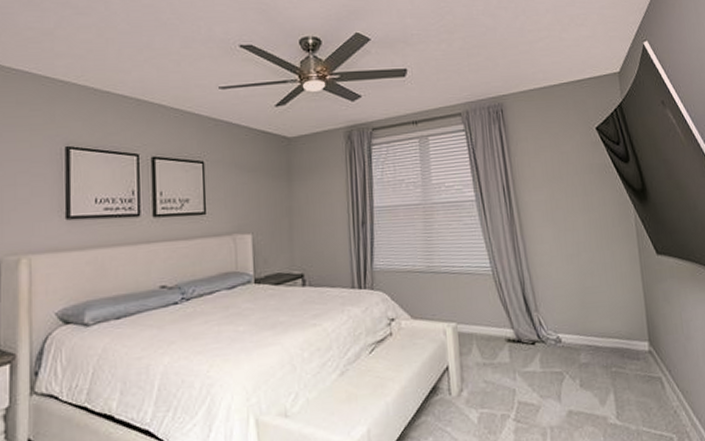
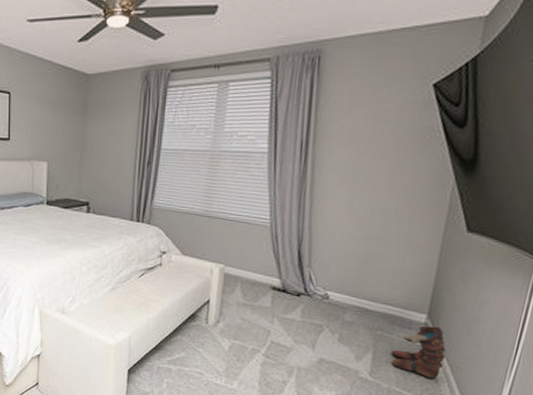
boots: none [629,352,676,411] -> present [391,325,446,380]

